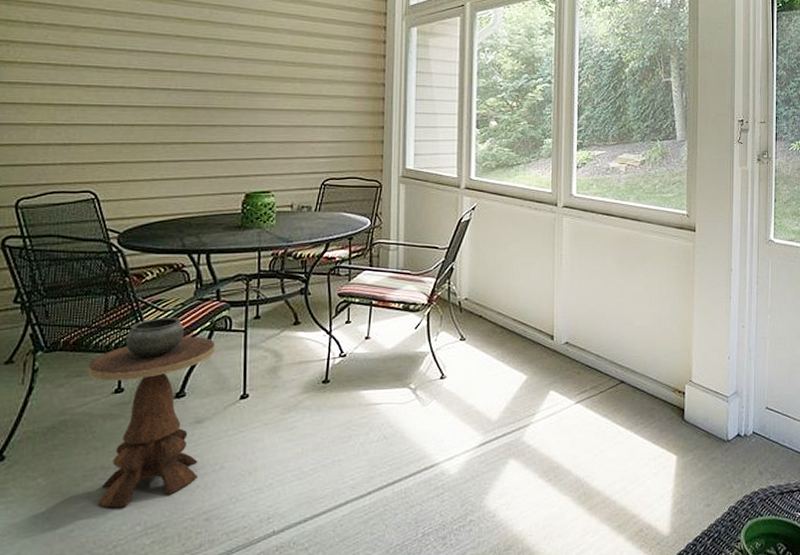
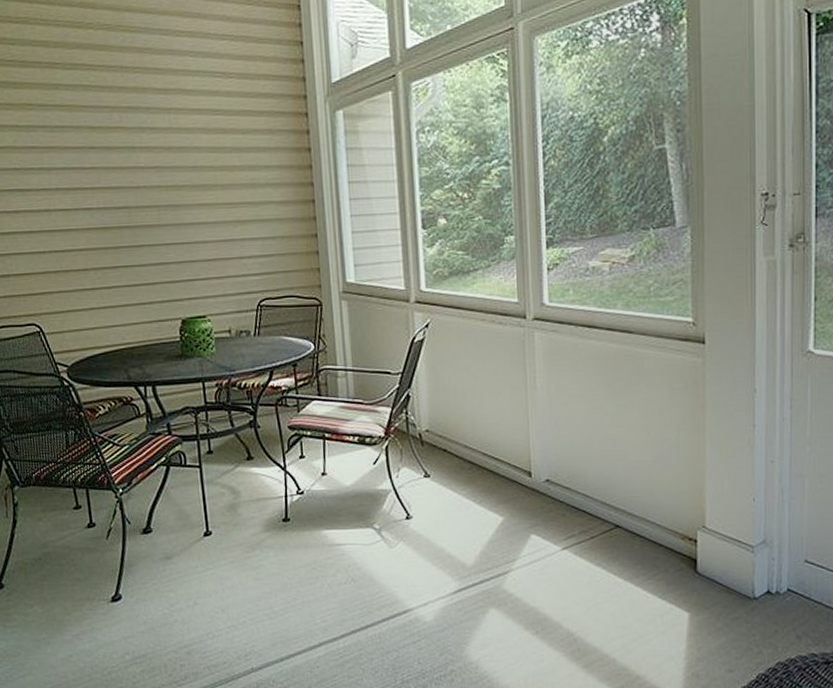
side table: present [88,317,216,508] -> none [60,452,174,637]

